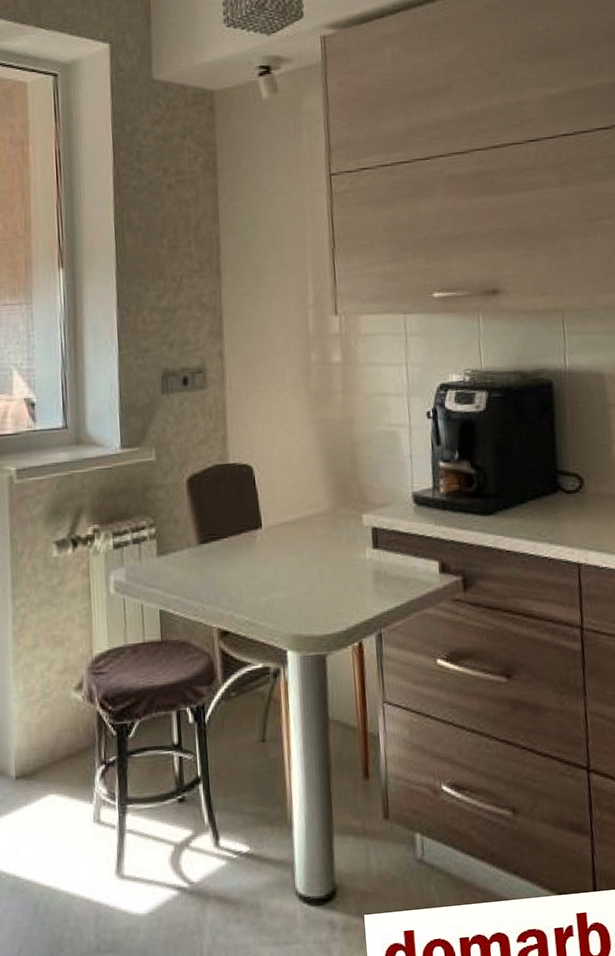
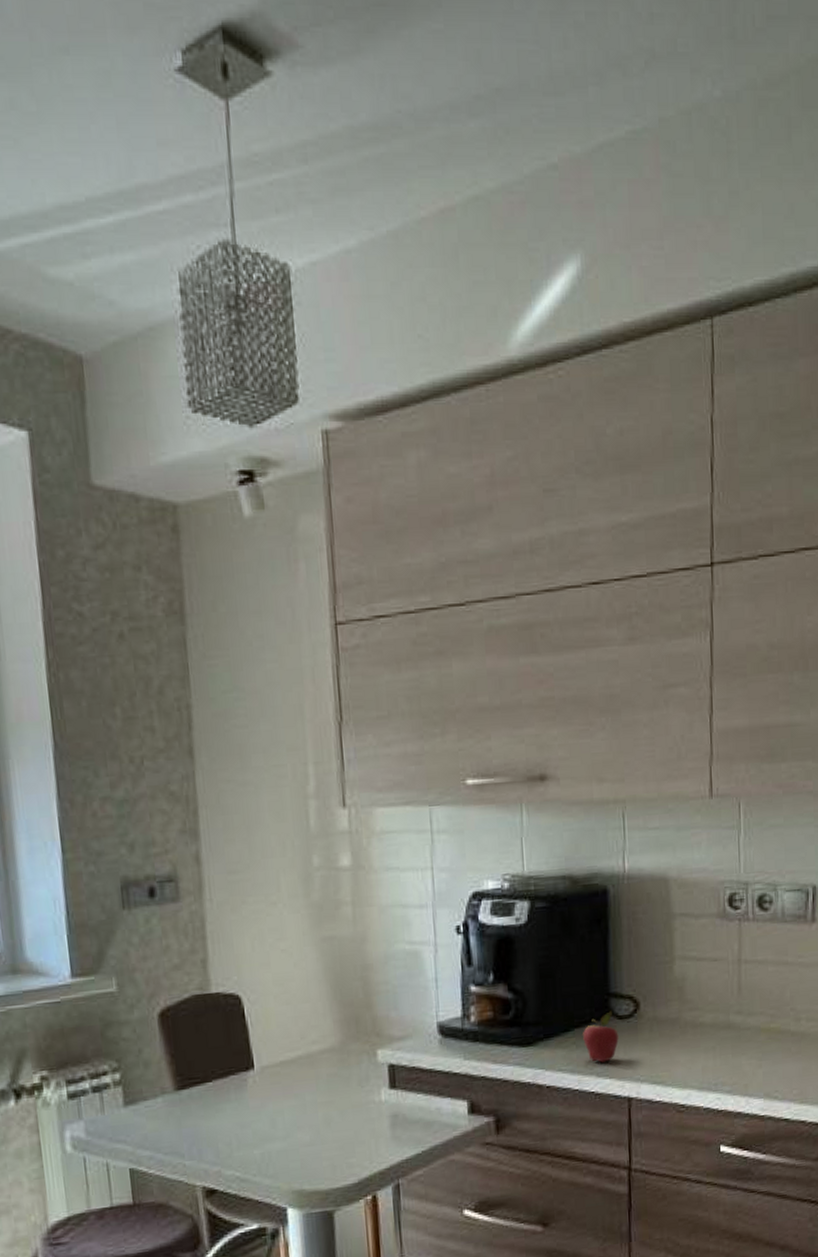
fruit: none [536,485,567,531] -> present [583,1010,619,1063]

